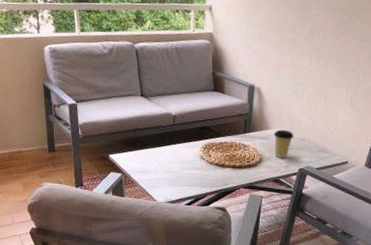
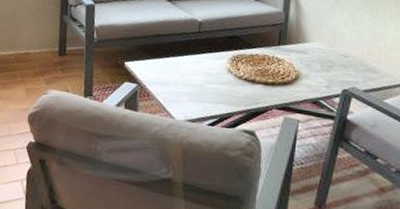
coffee cup: present [273,129,294,158] -> none [312,43,337,76]

